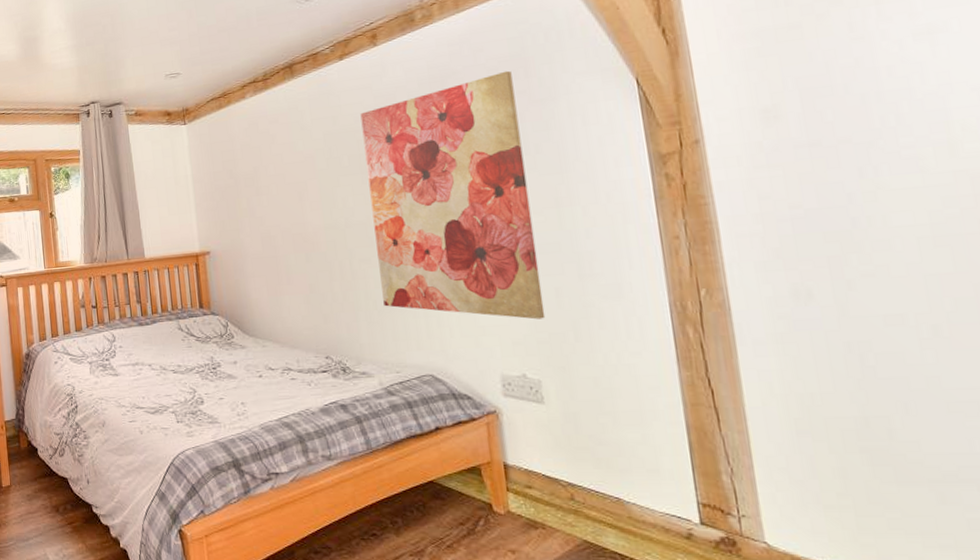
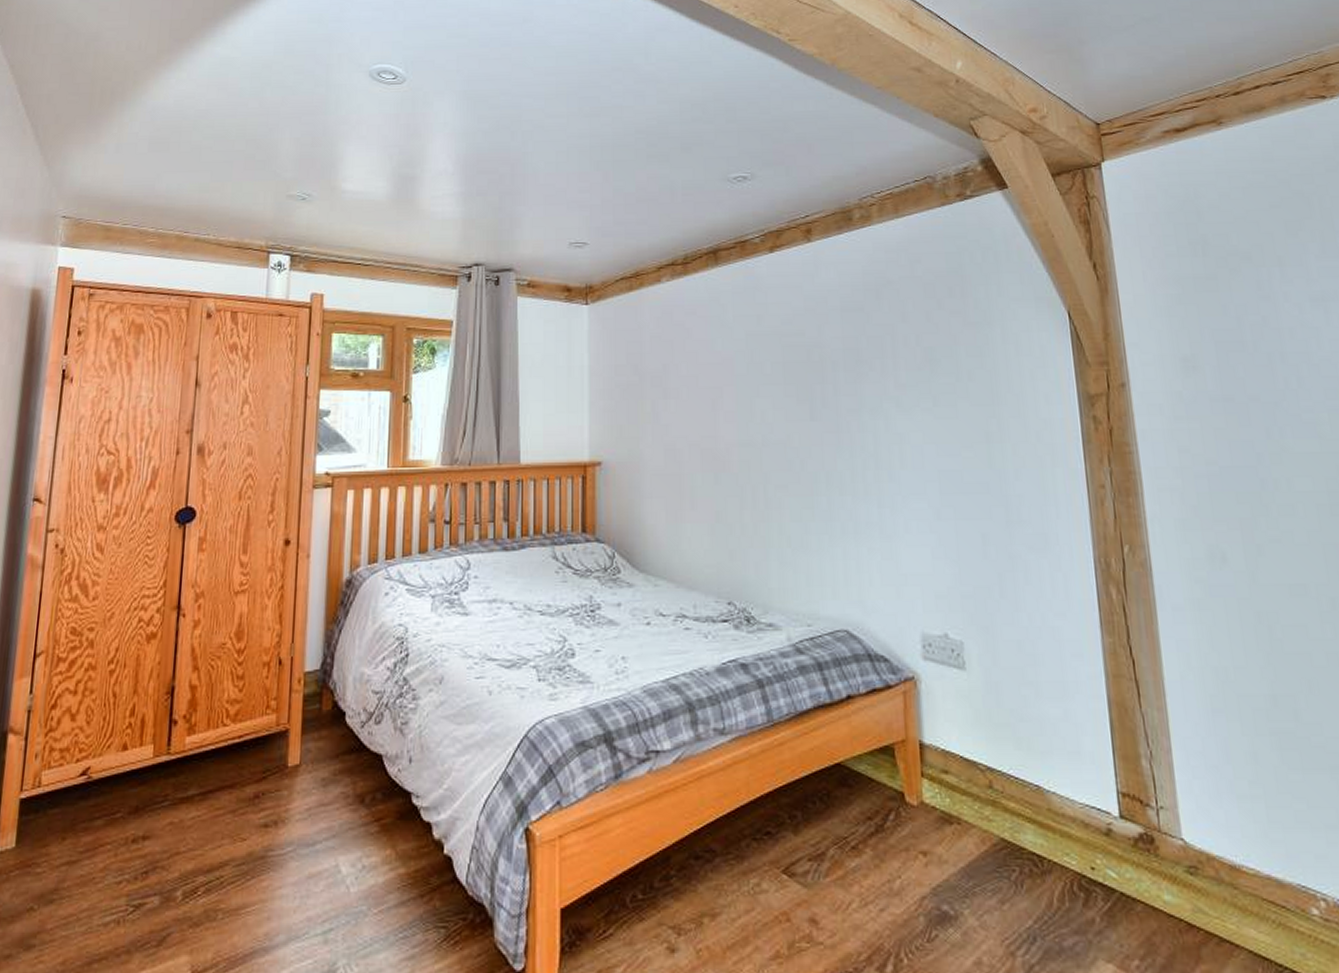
wall art: present [360,70,546,320] -> none [788,287,971,570]

